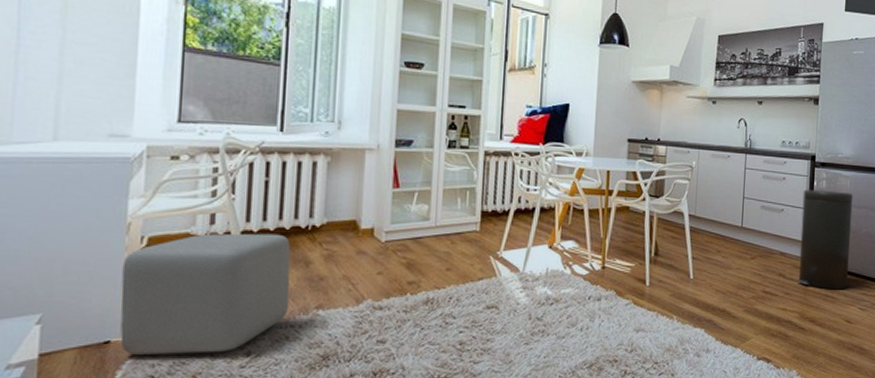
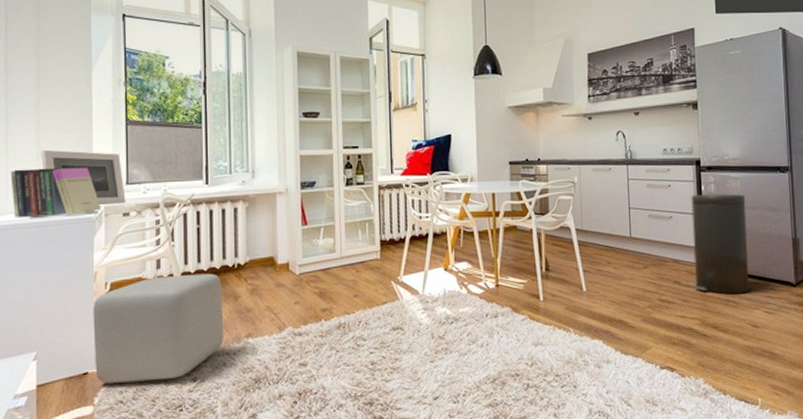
books: none [19,90,142,154] -> present [10,167,101,218]
picture frame: none [64,69,176,145] -> present [41,149,126,204]

